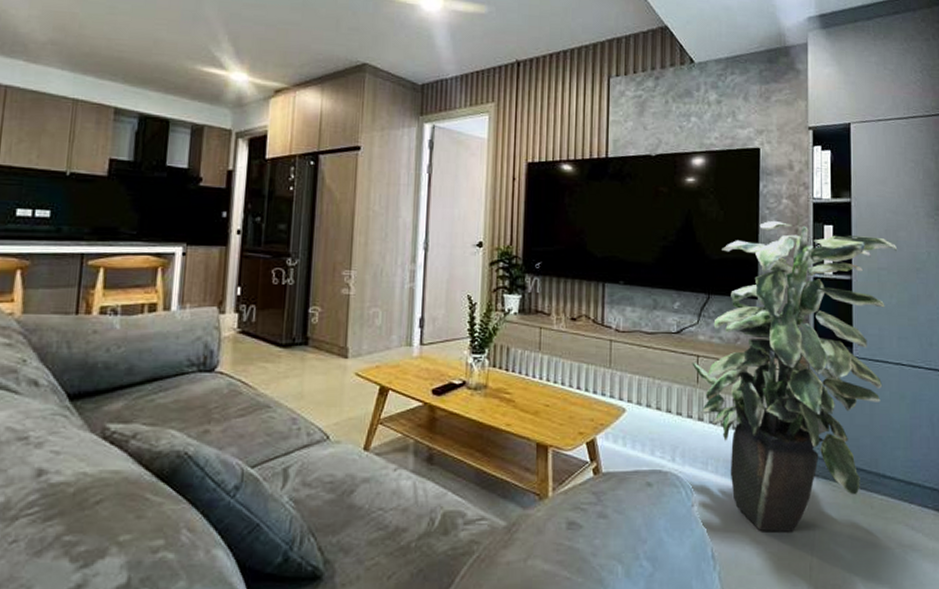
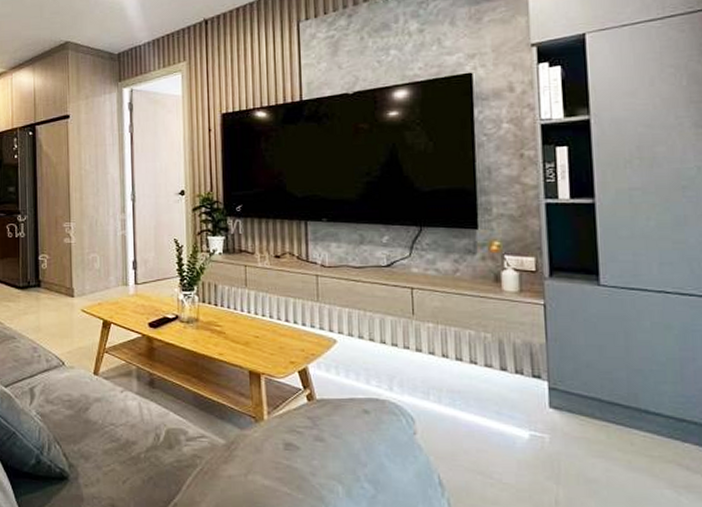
indoor plant: present [692,220,898,532] -> none [405,146,655,465]

